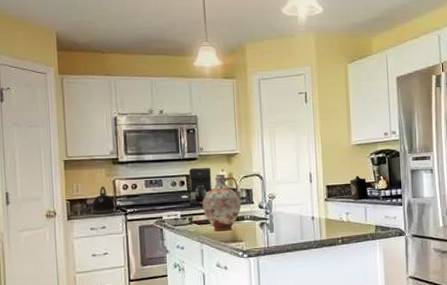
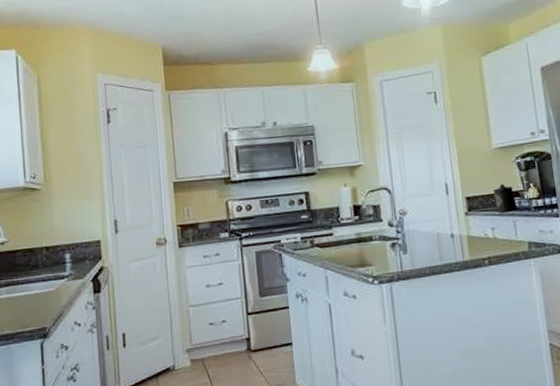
kettle: present [92,186,115,215] -> none [204,208,229,241]
coffee maker: present [189,168,212,206] -> none [307,183,335,227]
ceramic jug: present [202,174,241,232] -> none [324,189,369,255]

